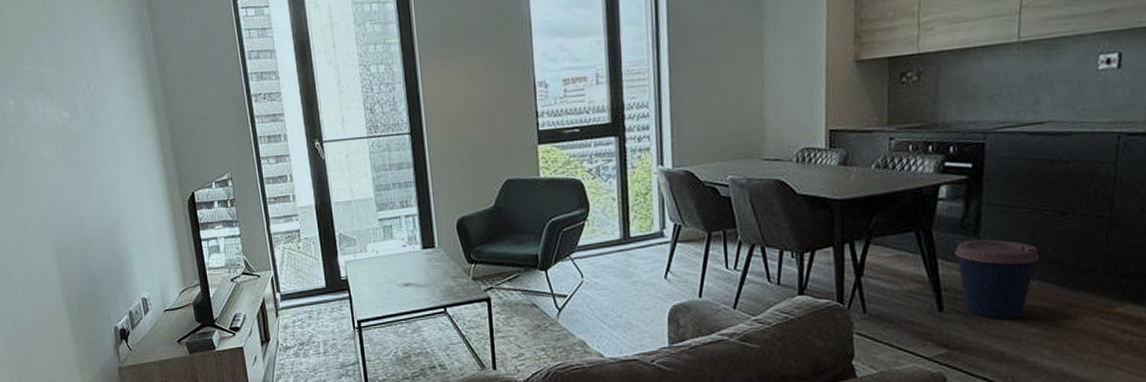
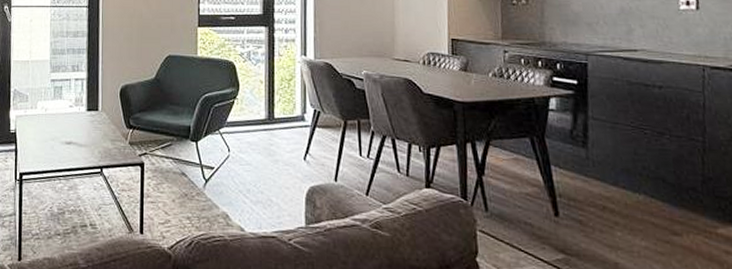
coffee cup: present [954,239,1040,320] -> none [566,151,644,231]

